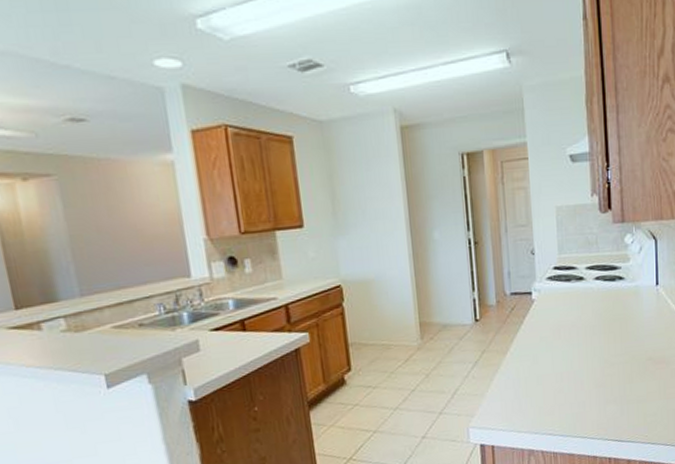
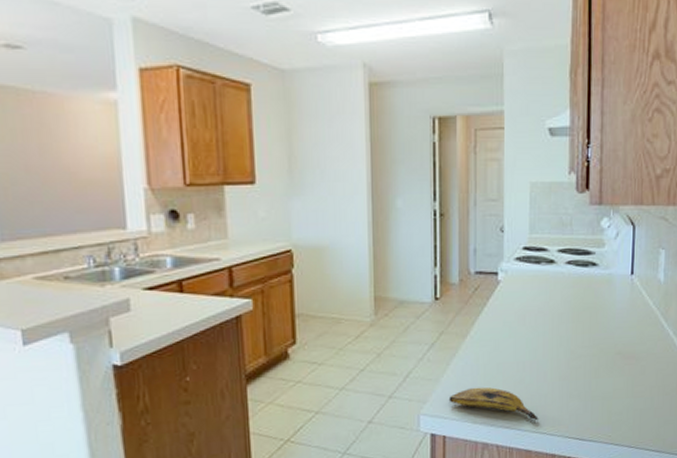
banana: none [494,398,580,426] -> present [449,387,540,421]

